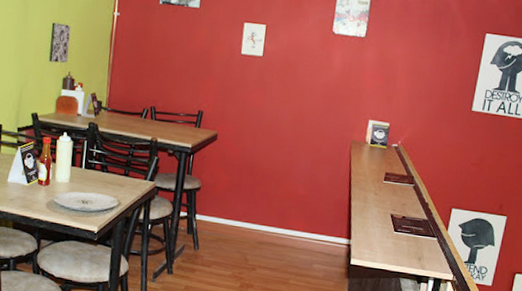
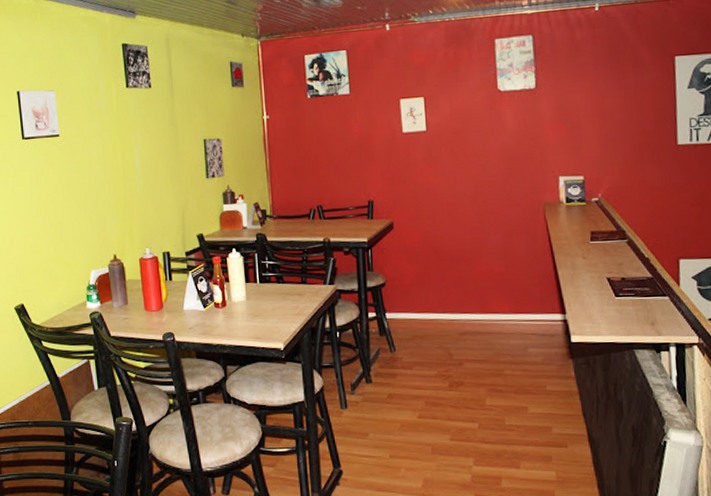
plate: present [52,191,119,212] -> none [231,306,301,330]

